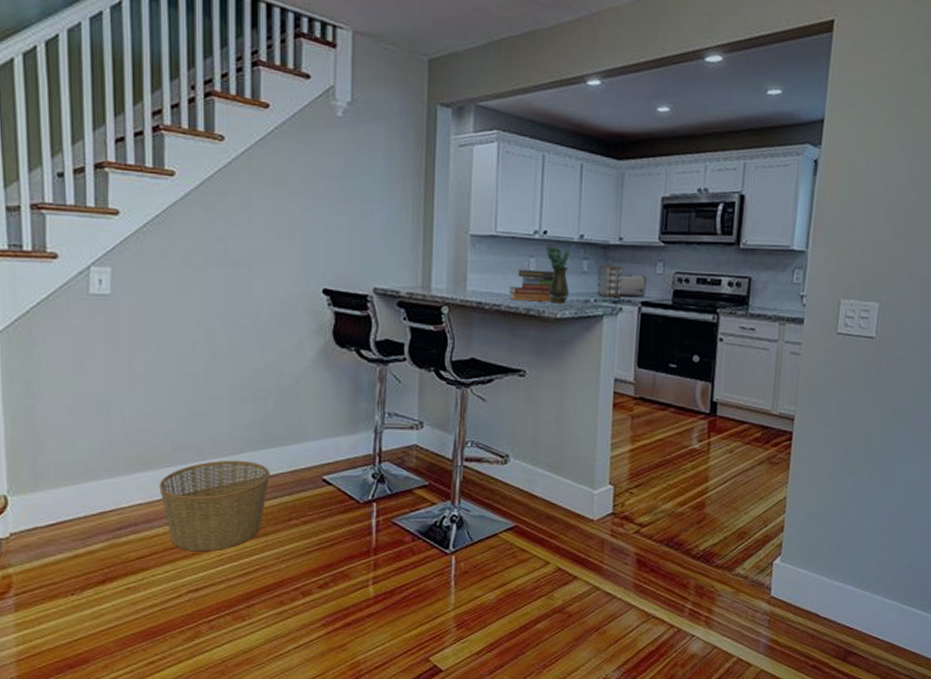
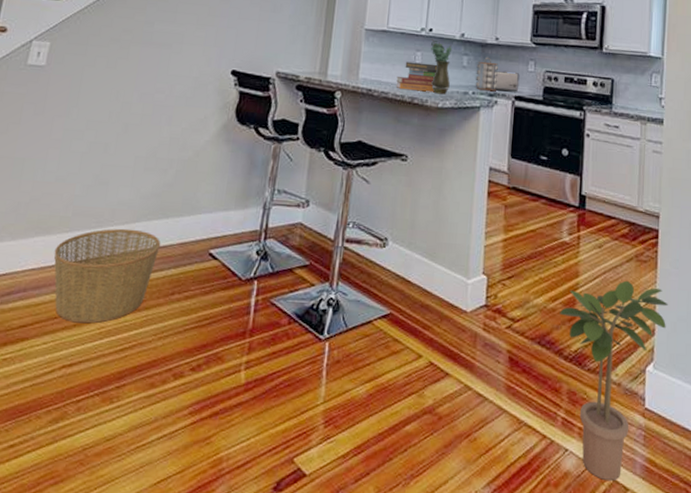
potted plant: none [688,482,798,660] -> present [560,280,668,482]

